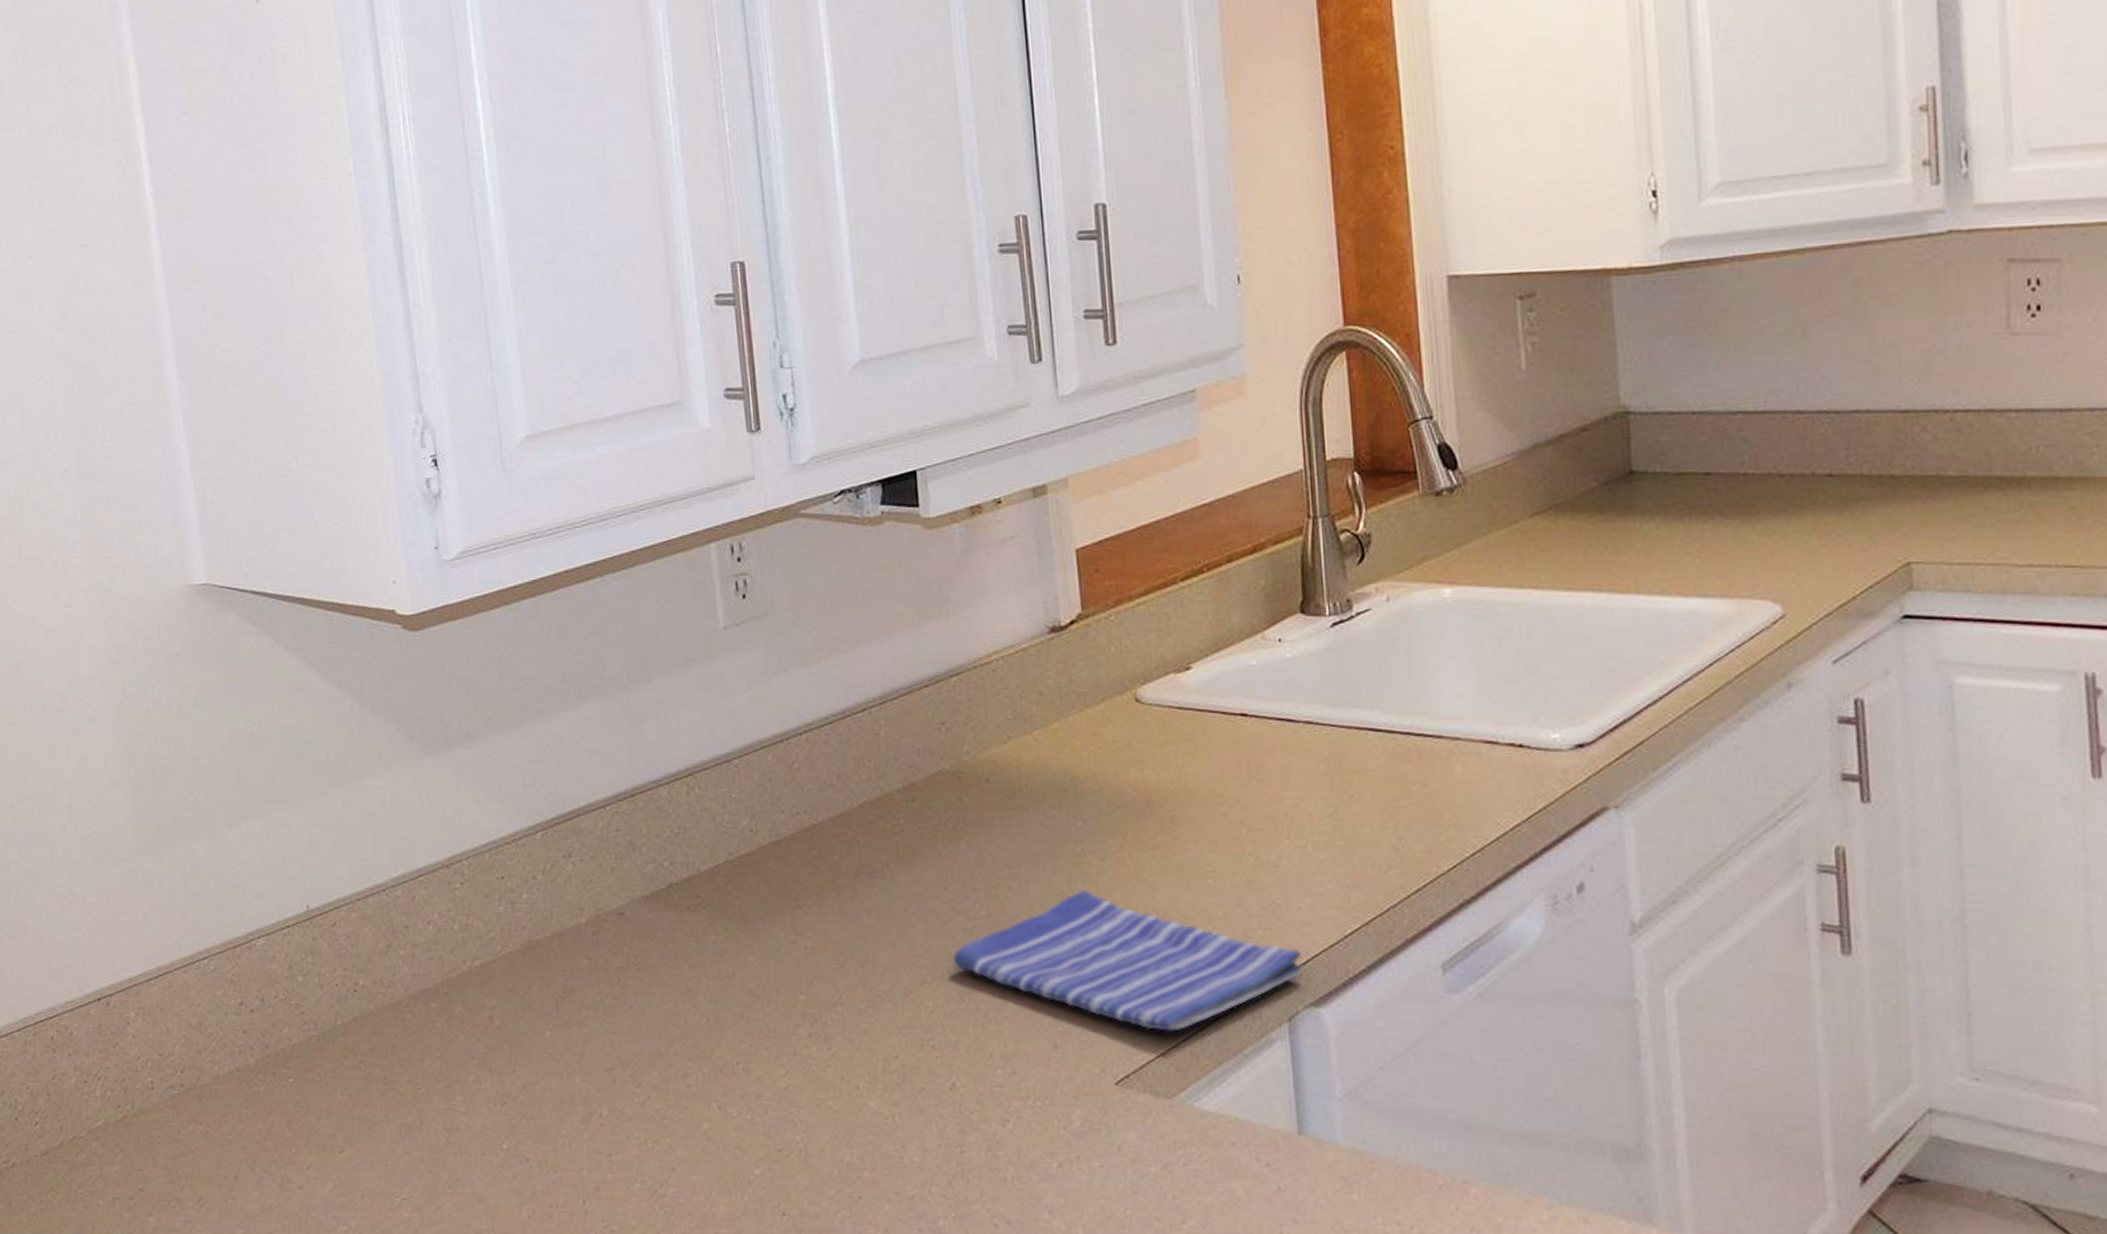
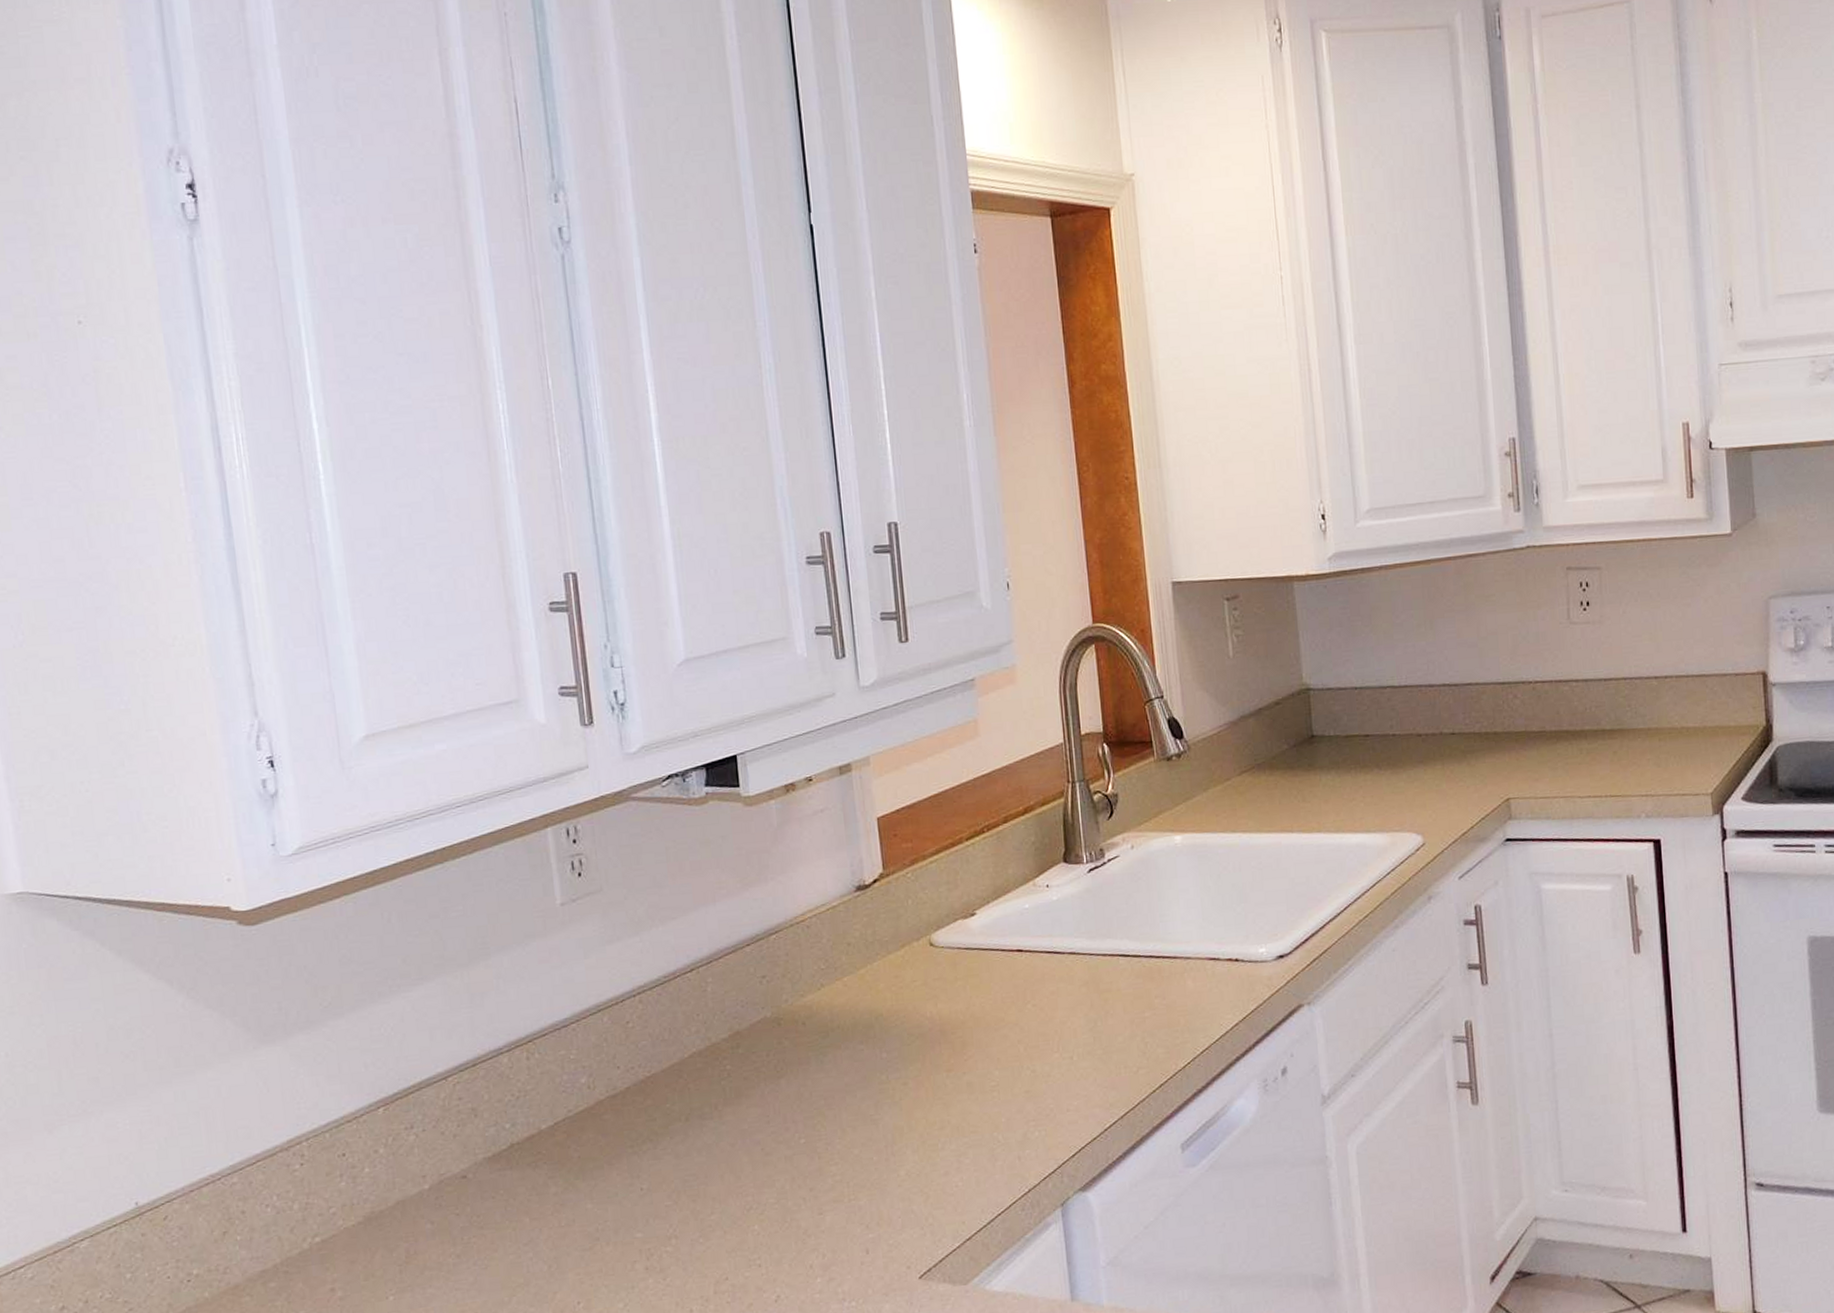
dish towel: present [952,890,1302,1032] -> none [776,1112,1071,1228]

